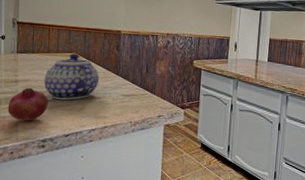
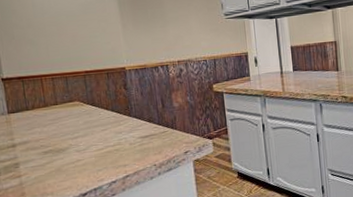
fruit: present [7,87,49,121] -> none [8,149,57,189]
teapot: present [44,53,100,100] -> none [45,102,111,157]

